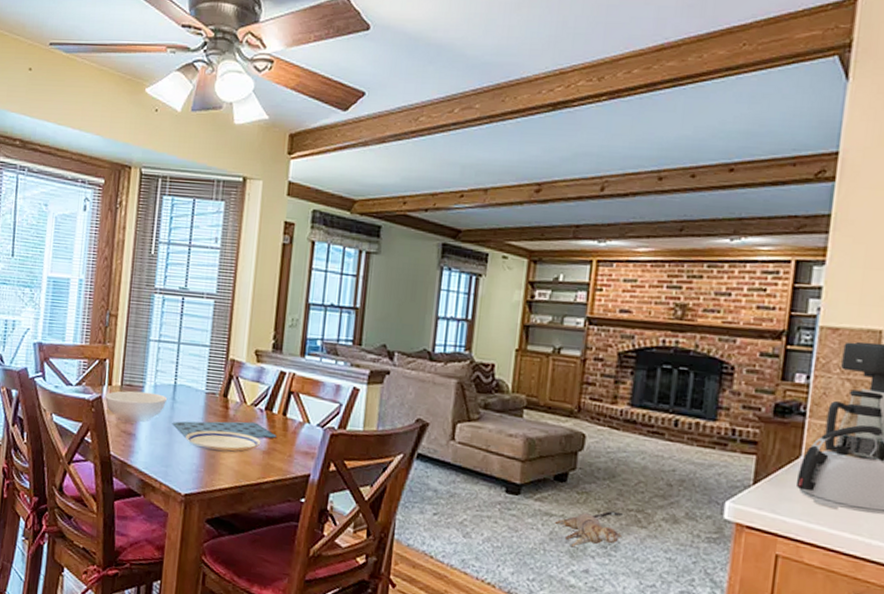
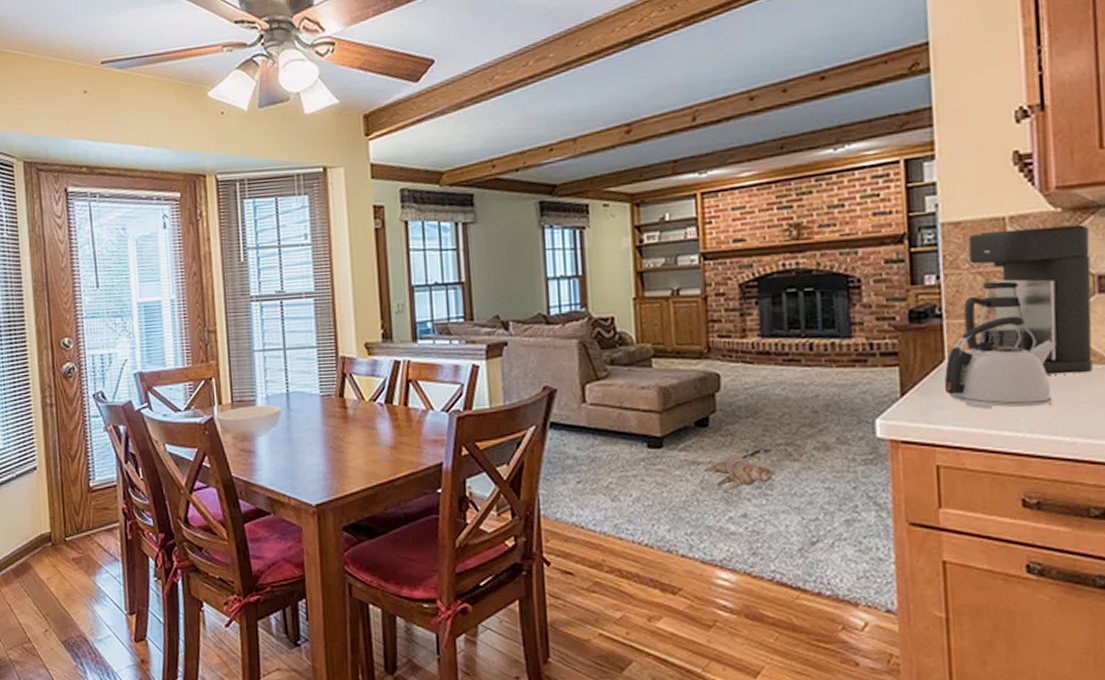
placemat: present [172,421,277,439] -> none [291,418,401,446]
plate: present [186,430,261,455] -> none [307,431,387,457]

